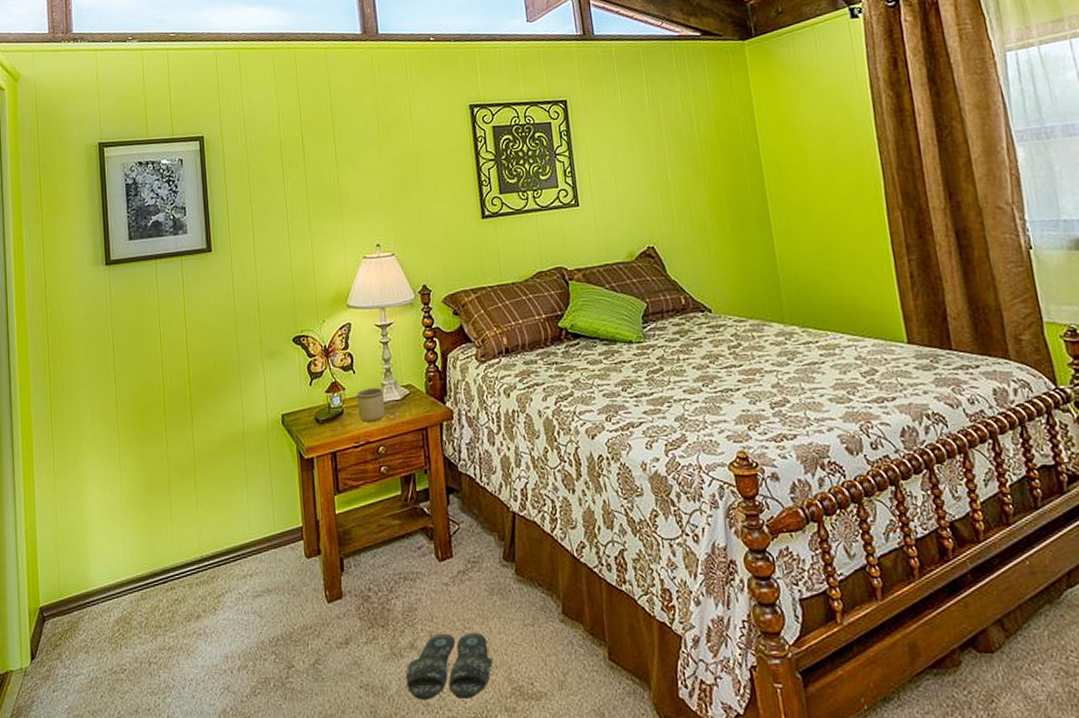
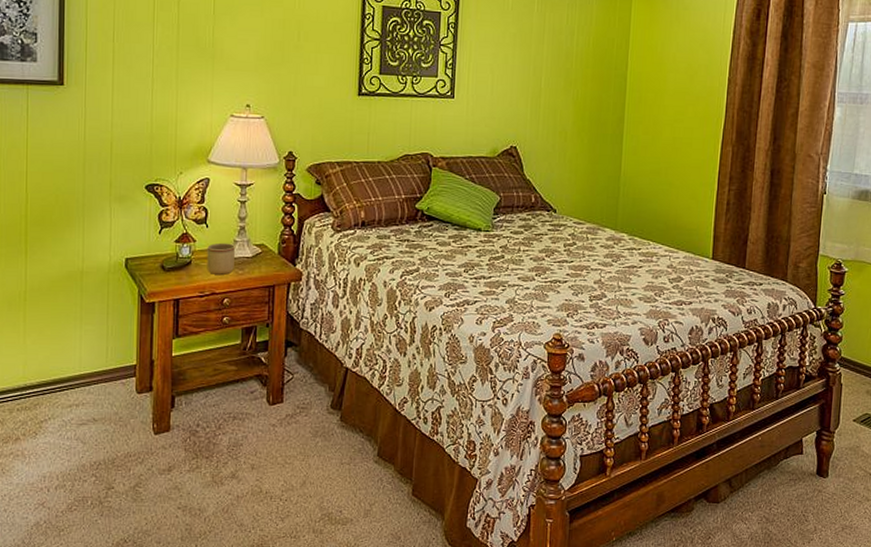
slippers: present [405,632,494,699] -> none [223,466,308,521]

